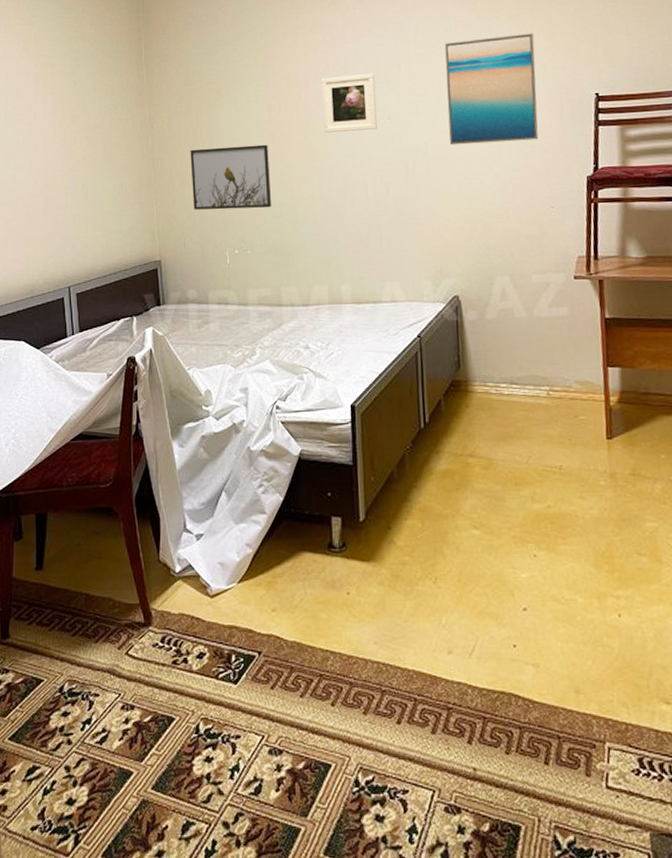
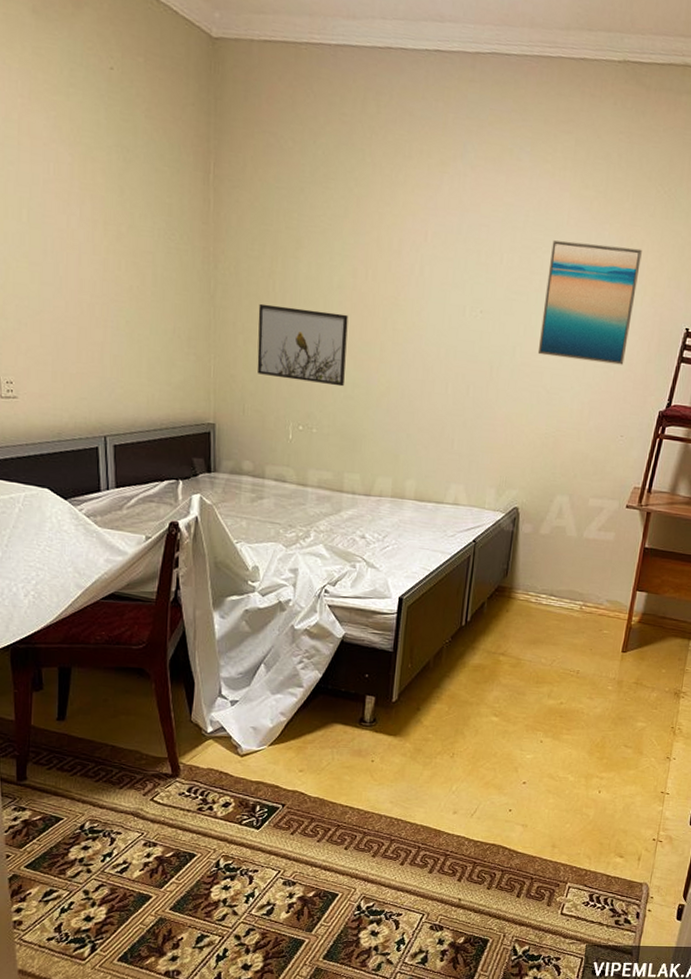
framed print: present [321,73,377,133] -> none [412,251,475,322]

